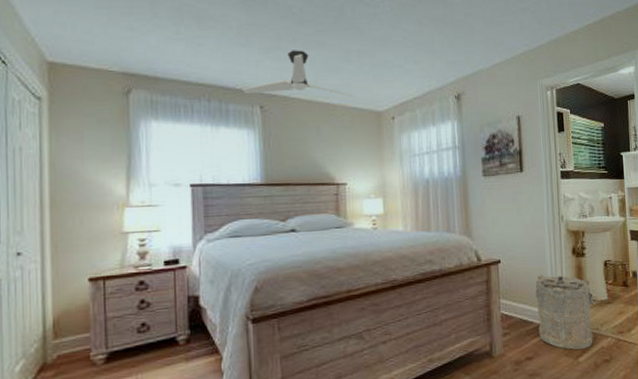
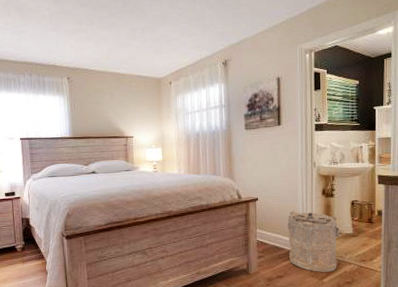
ceiling fan: present [242,50,353,97] -> none [54,31,138,69]

